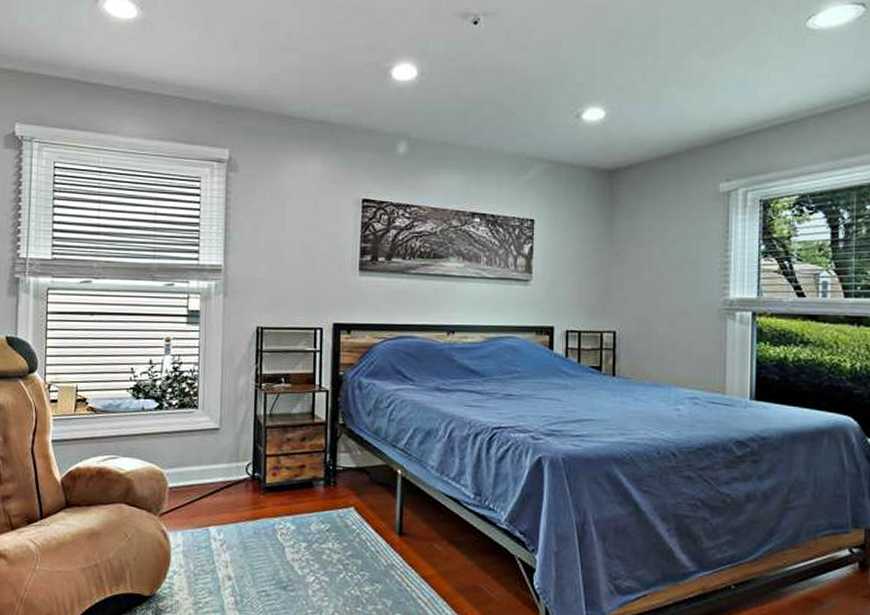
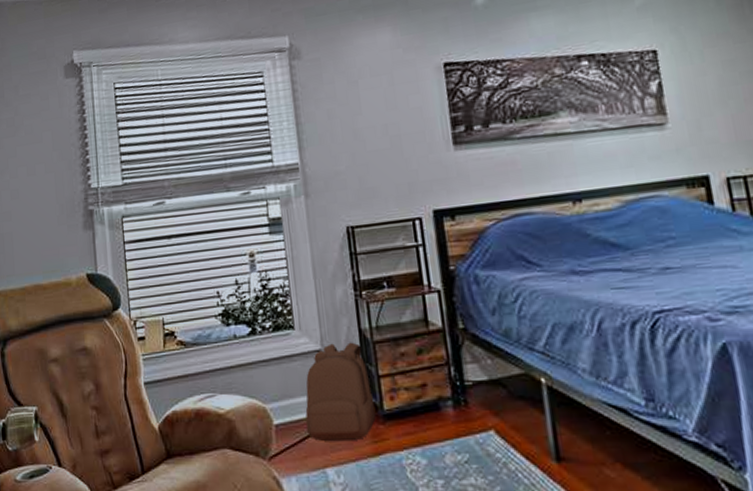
backpack: none [197,424,259,506] -> present [305,342,376,441]

